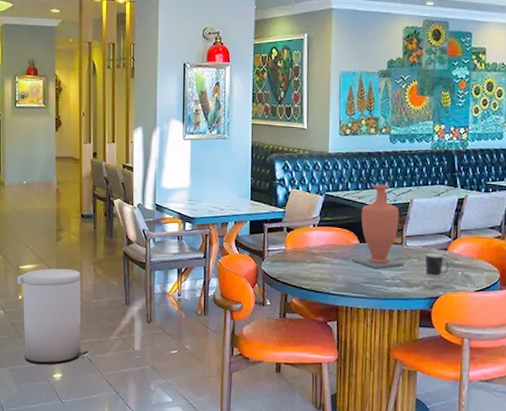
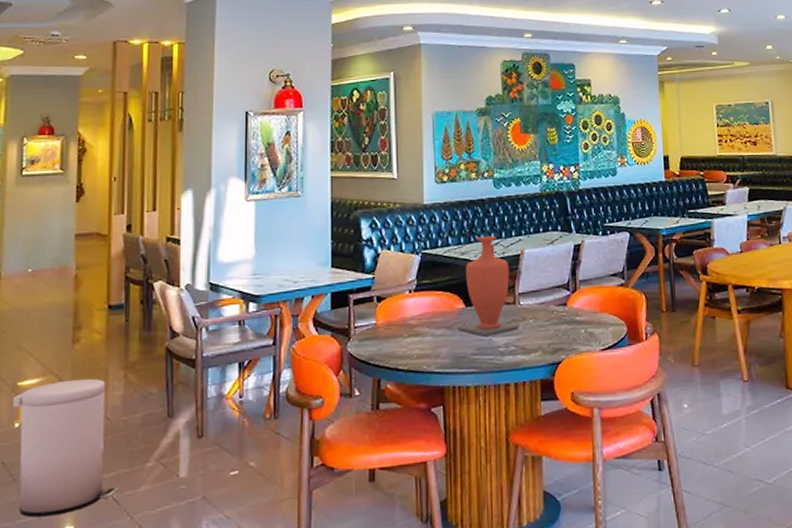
mug: present [425,252,449,278] -> none [541,309,570,340]

